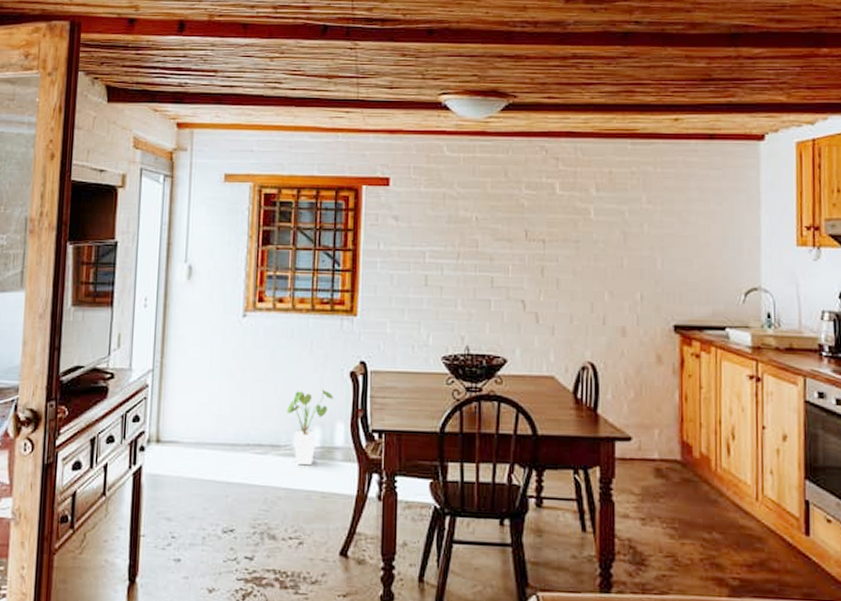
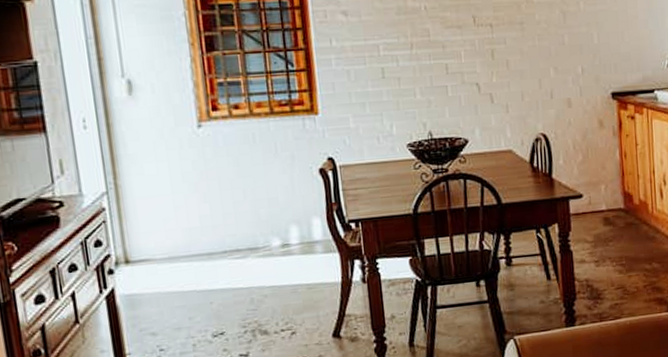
house plant: present [287,389,333,466] -> none [260,189,306,263]

